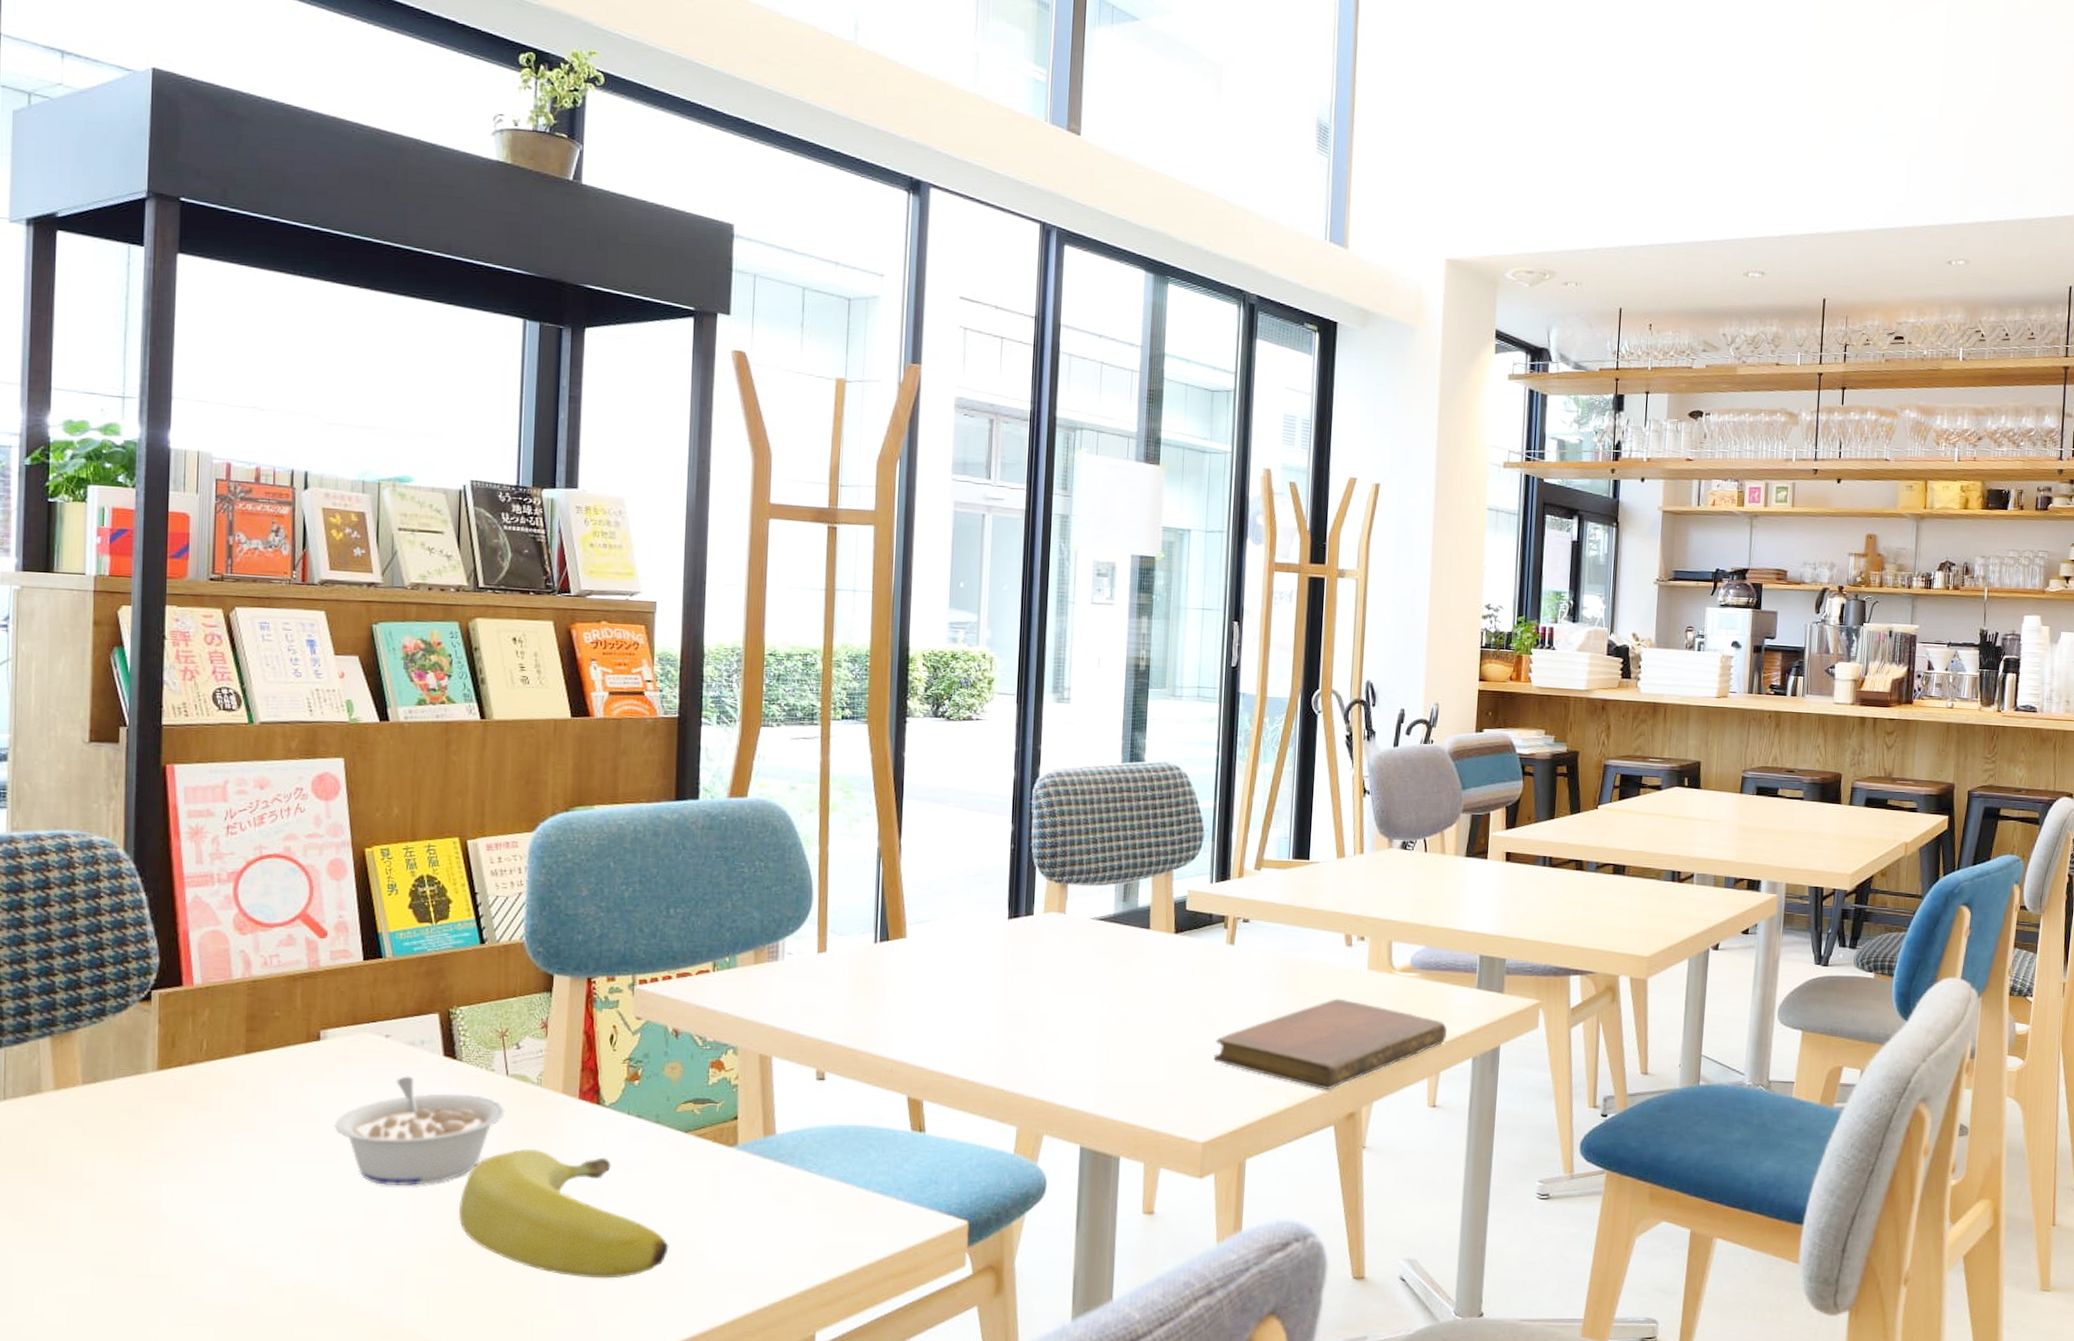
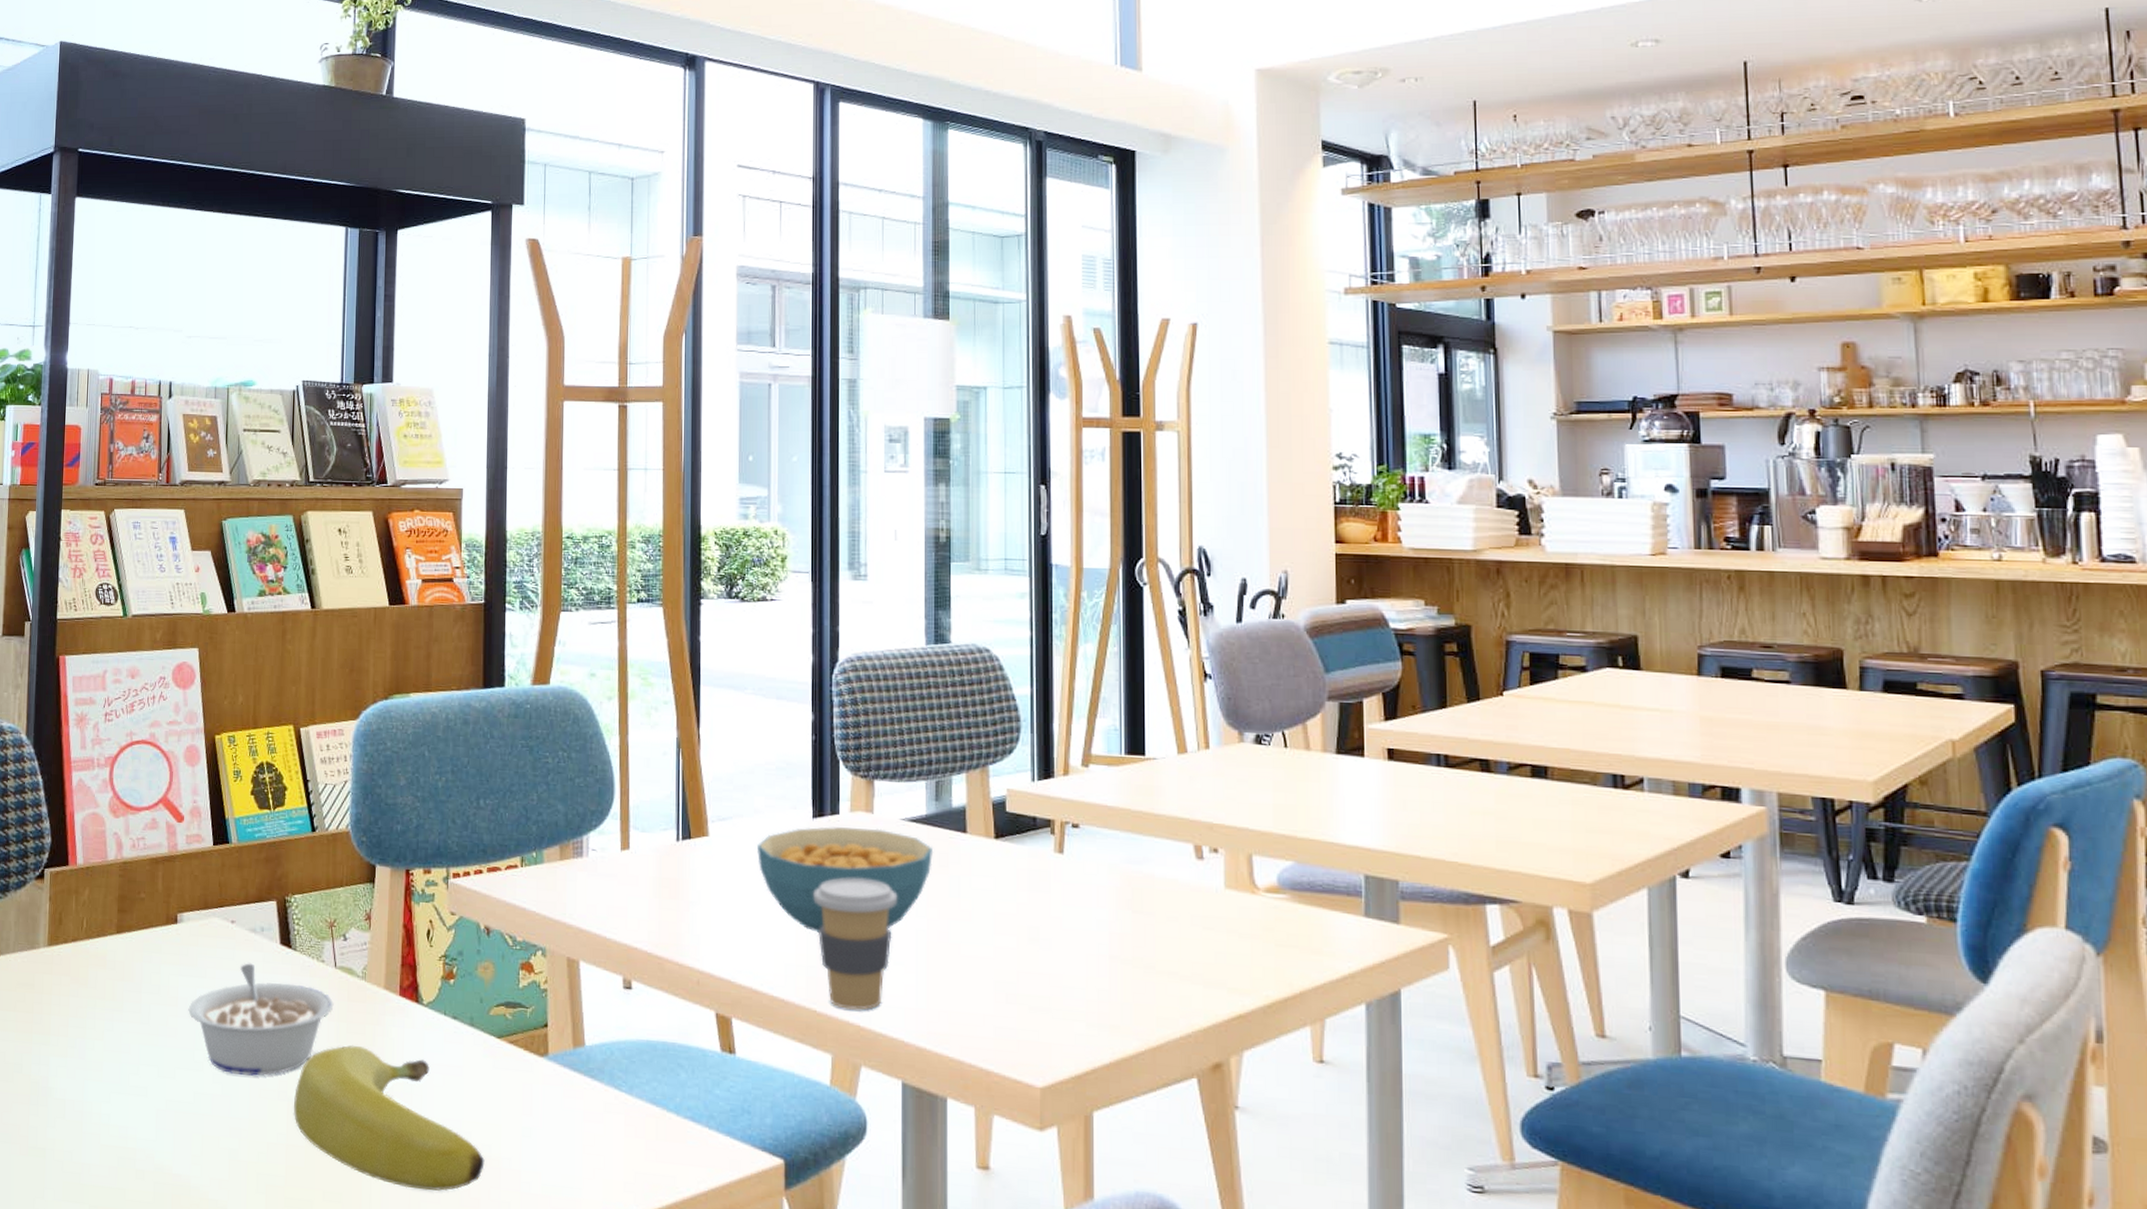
cereal bowl: none [954,926,1119,1022] -> present [757,827,934,934]
coffee cup: none [1005,971,1084,1087] -> present [813,878,898,1010]
notebook: present [1214,998,1448,1091] -> none [1048,922,1331,1034]

